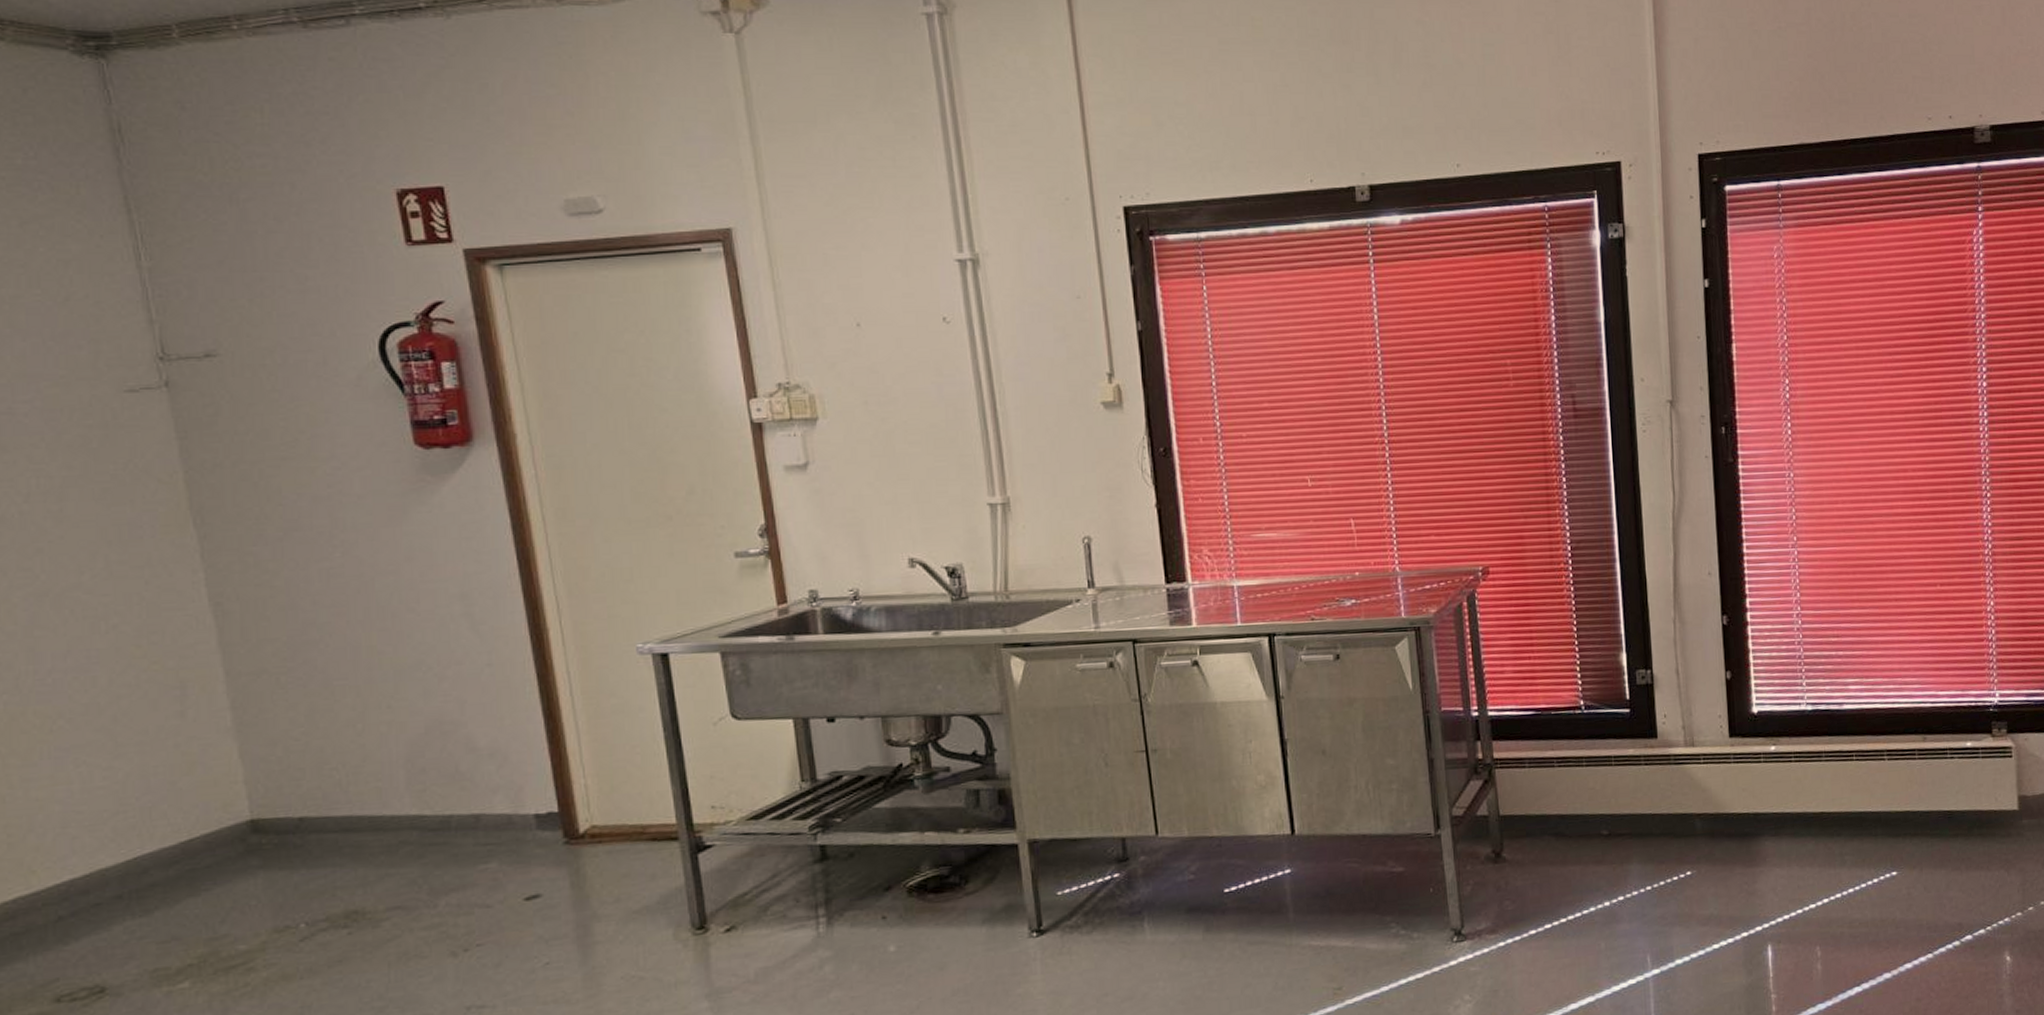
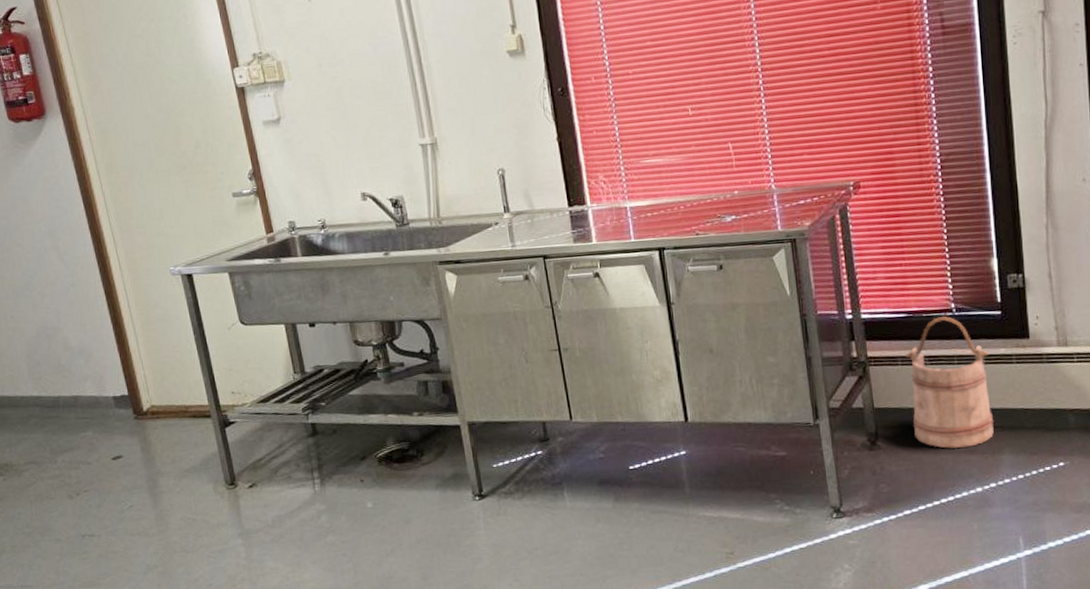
bucket: none [1533,714,1622,859] -> present [905,316,994,448]

